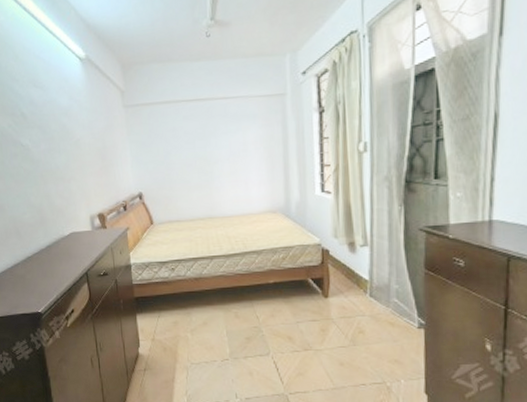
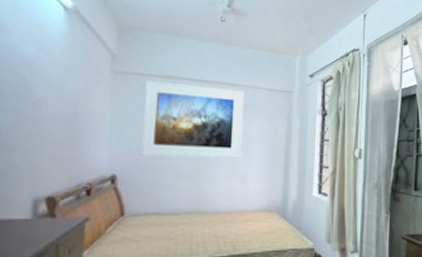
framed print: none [151,102,241,174] -> present [140,81,245,159]

